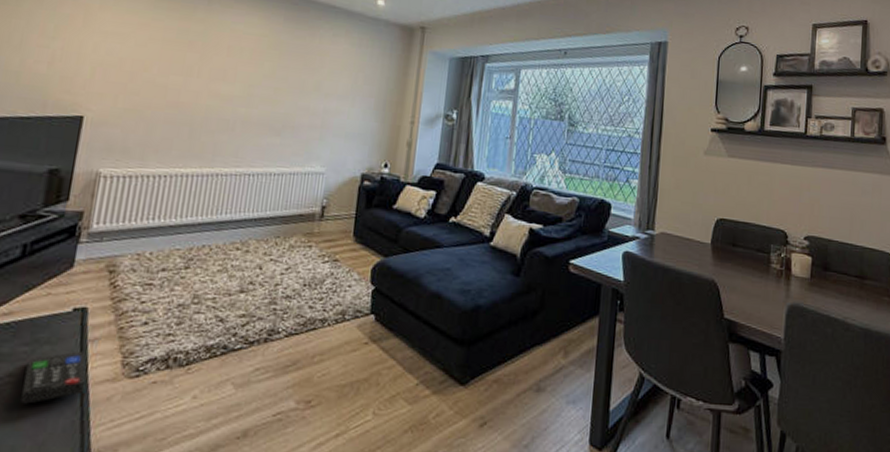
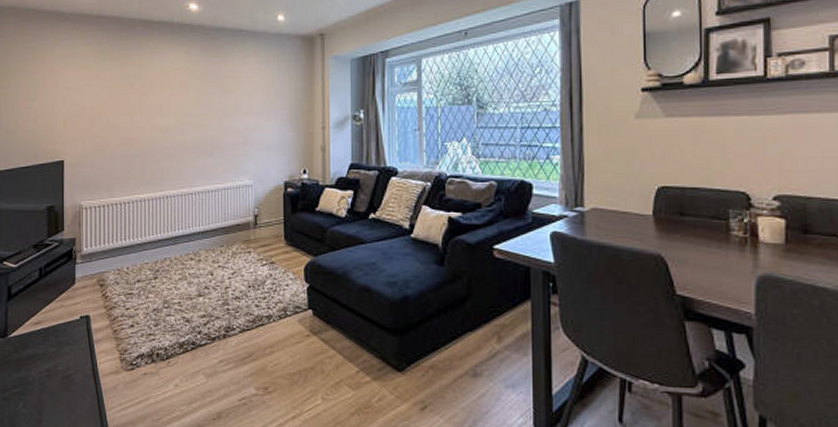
remote control: present [21,351,87,404] -> none [56,350,97,392]

